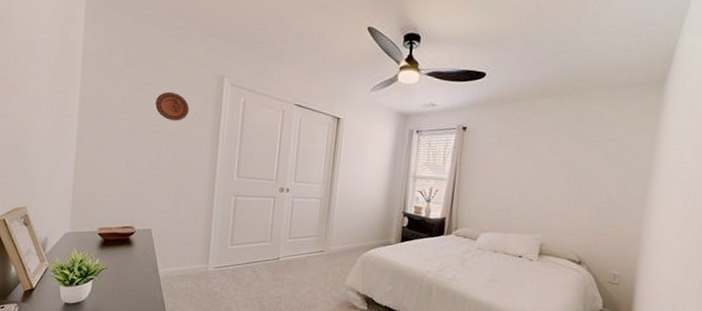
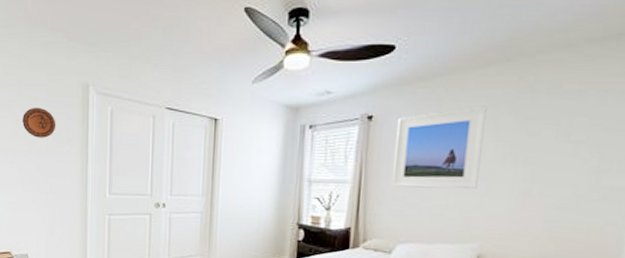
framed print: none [479,127,551,192] -> present [392,106,487,190]

